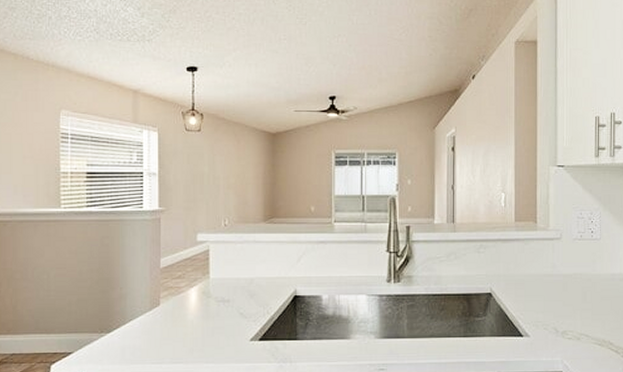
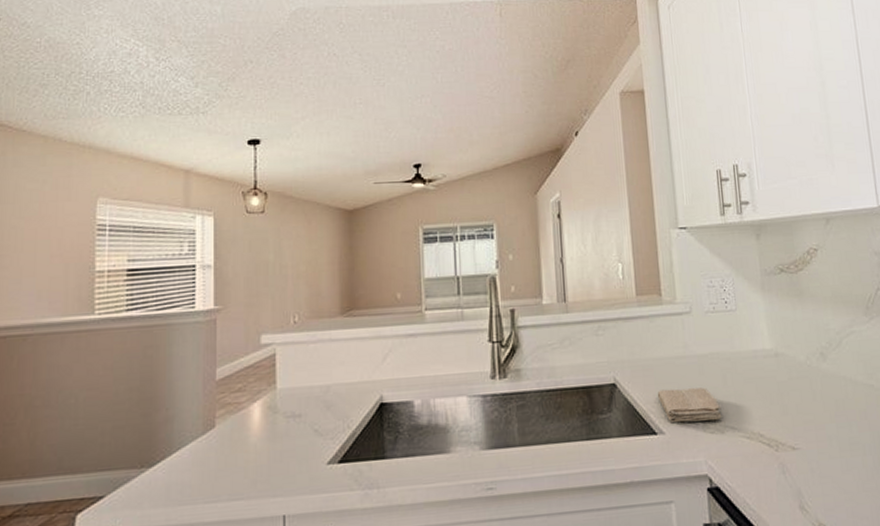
washcloth: none [526,301,579,329] -> present [657,387,722,423]

